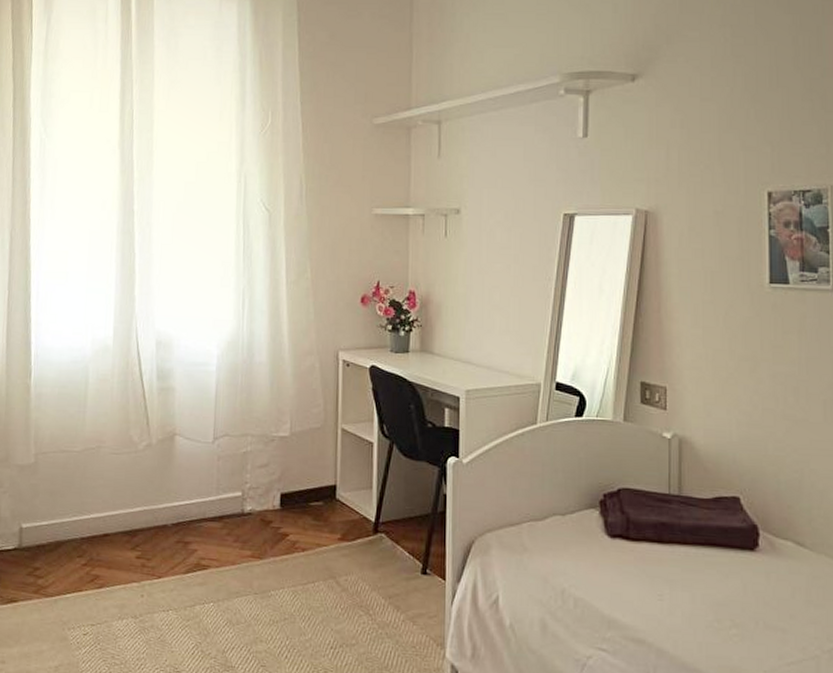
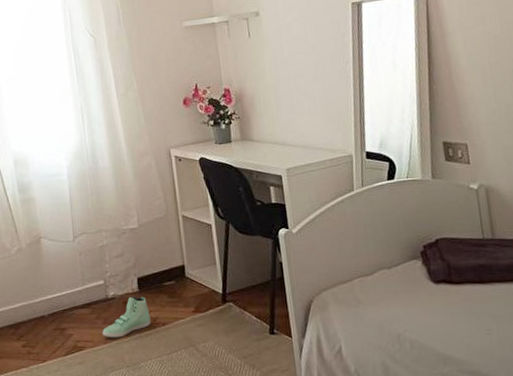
sneaker: none [231,513,290,560] -> present [102,296,151,338]

